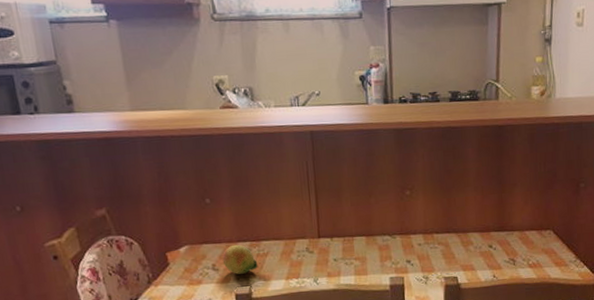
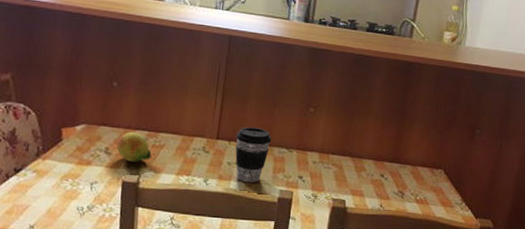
coffee cup: none [337,219,373,276] -> present [235,126,272,183]

